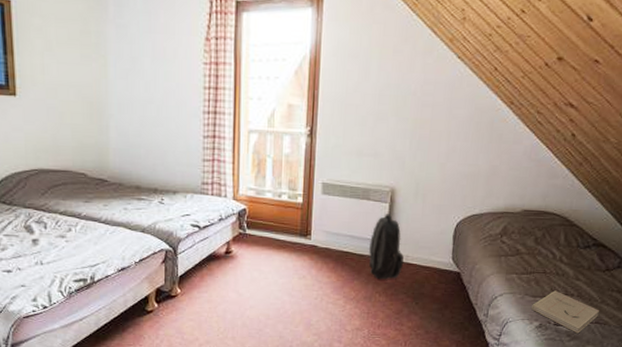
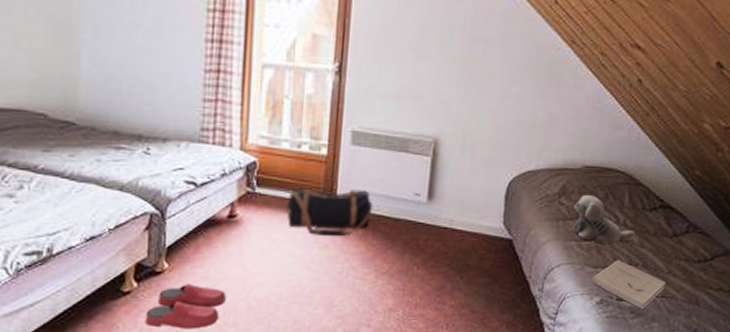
slippers: none [165,305,226,341] -> present [145,283,226,329]
duffel bag: none [270,230,341,268] -> present [285,189,373,236]
backpack: present [368,214,404,280] -> none [405,169,447,249]
plush toy: none [513,234,570,277] -> present [572,194,635,244]

